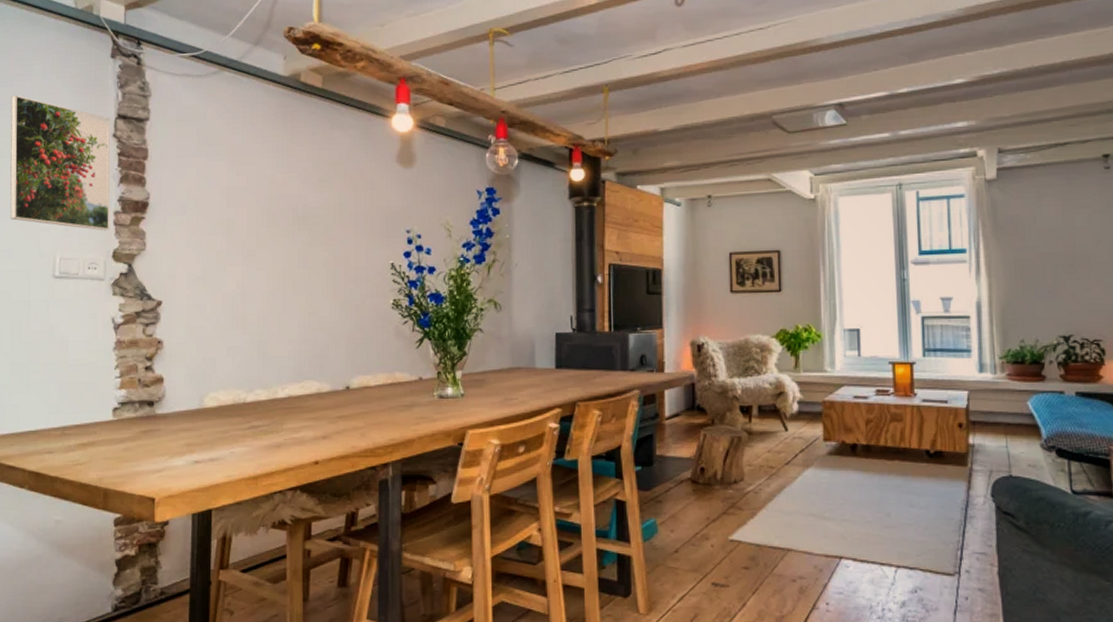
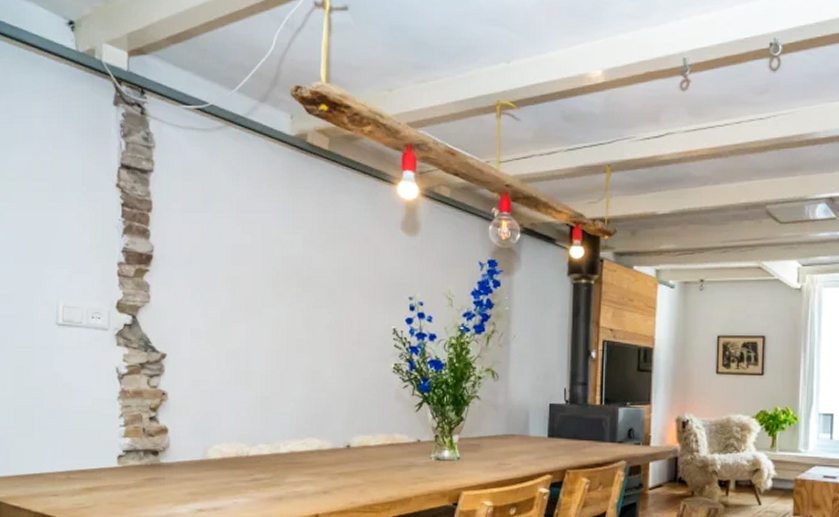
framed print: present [10,95,111,231] -> none [11,138,114,281]

